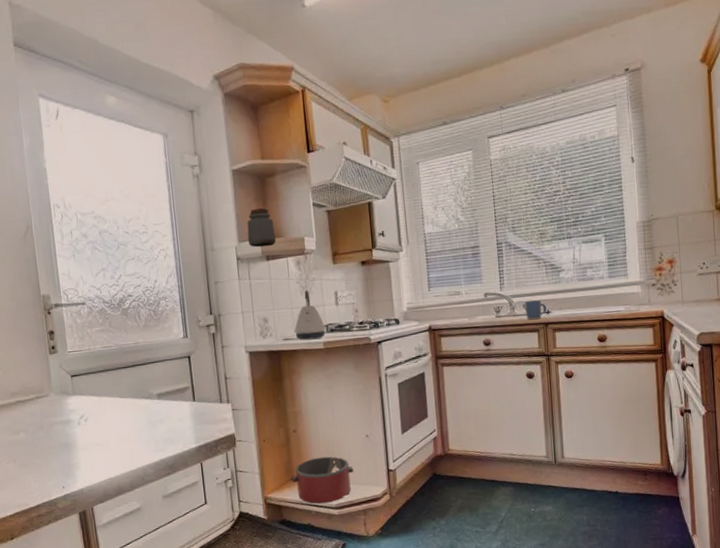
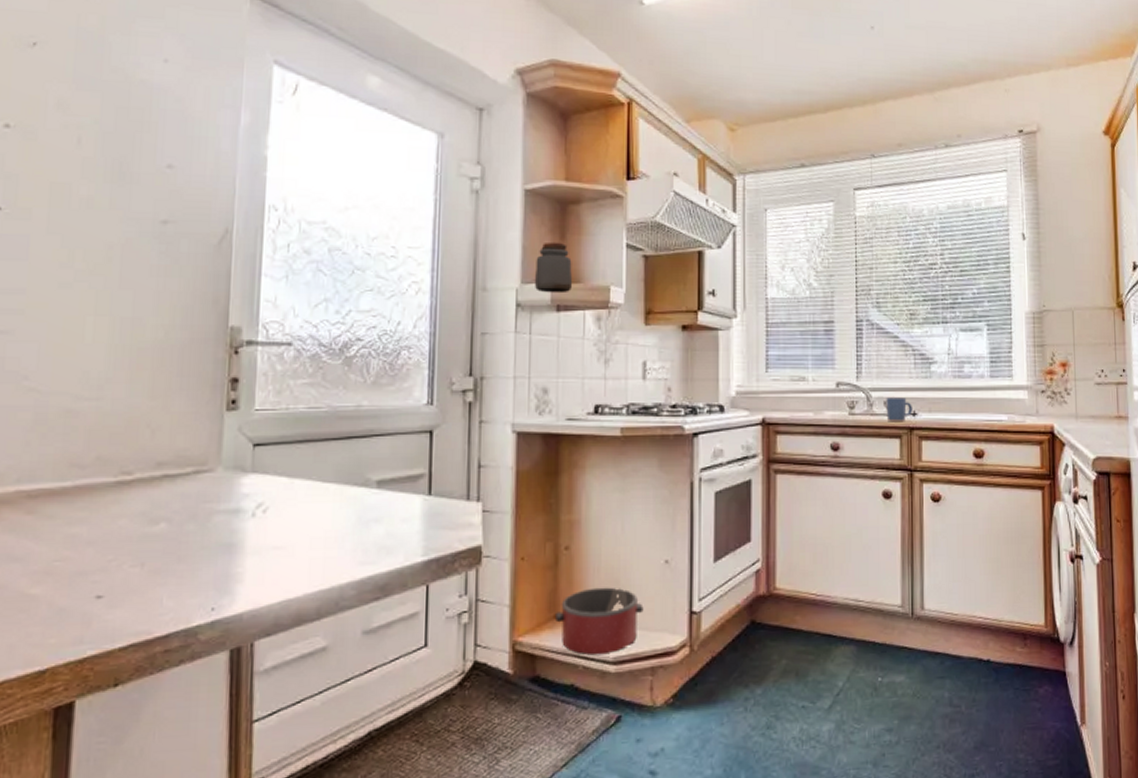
kettle: present [294,290,326,341] -> none [583,355,626,423]

